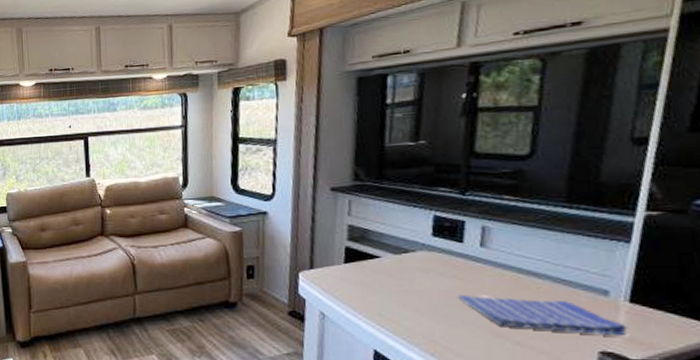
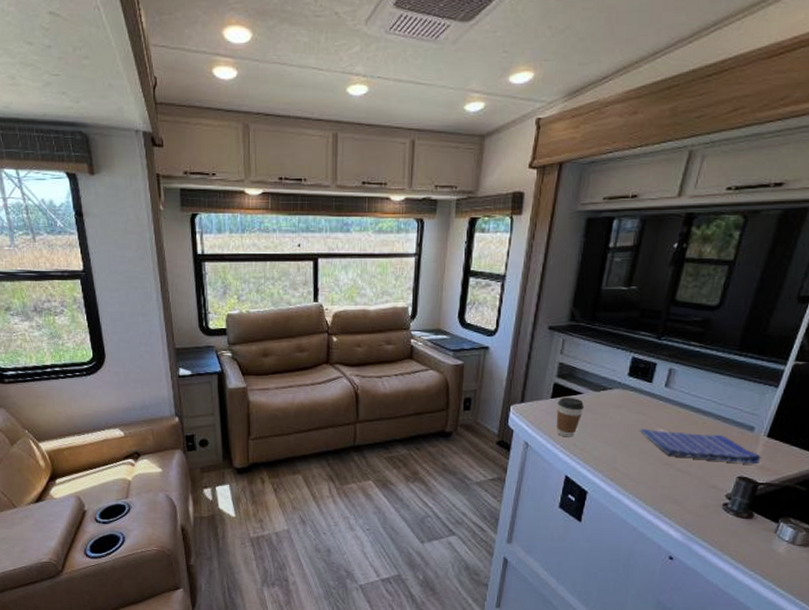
coffee cup: none [352,262,386,306] -> present [556,398,585,438]

